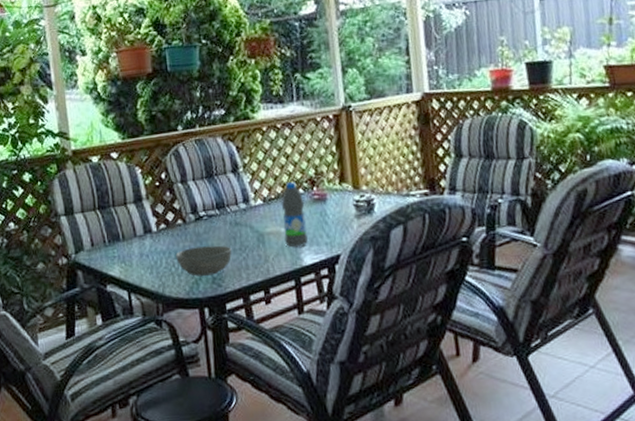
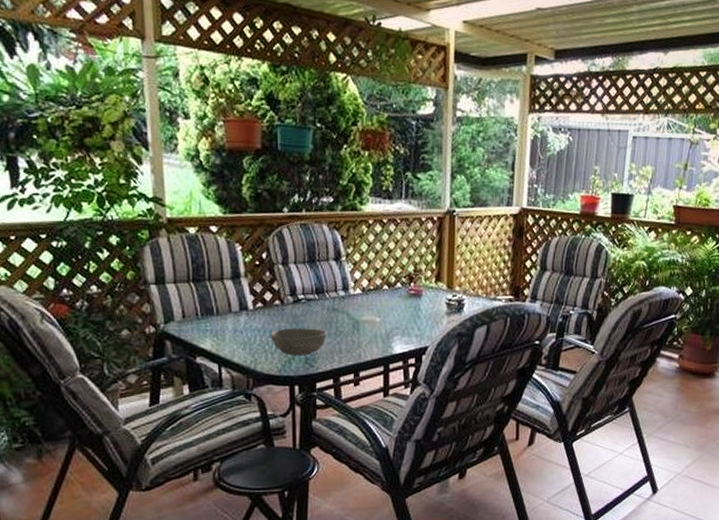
water bottle: present [281,182,308,247] -> none [379,276,401,337]

